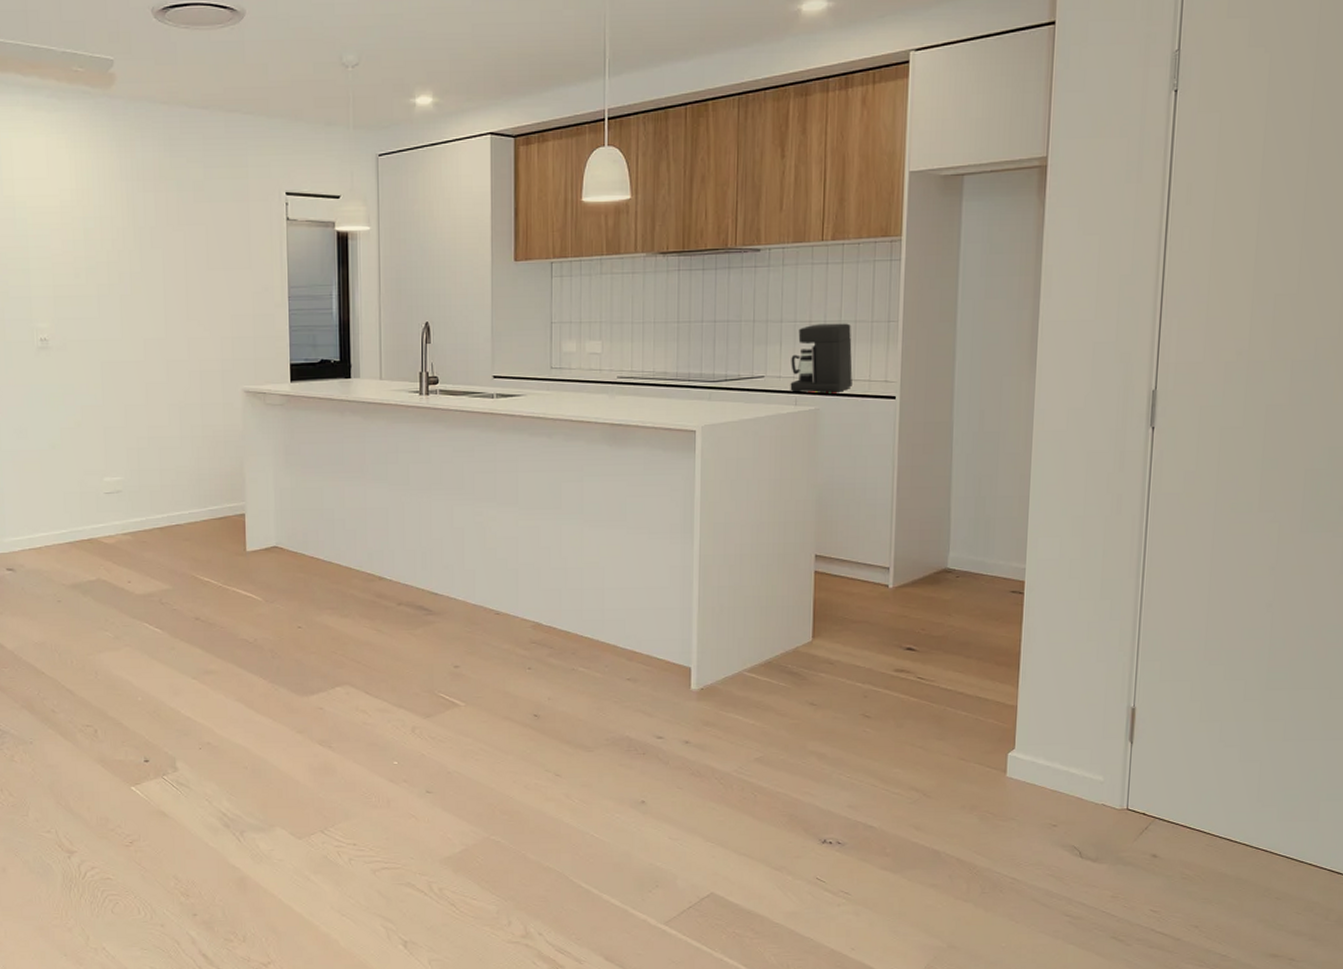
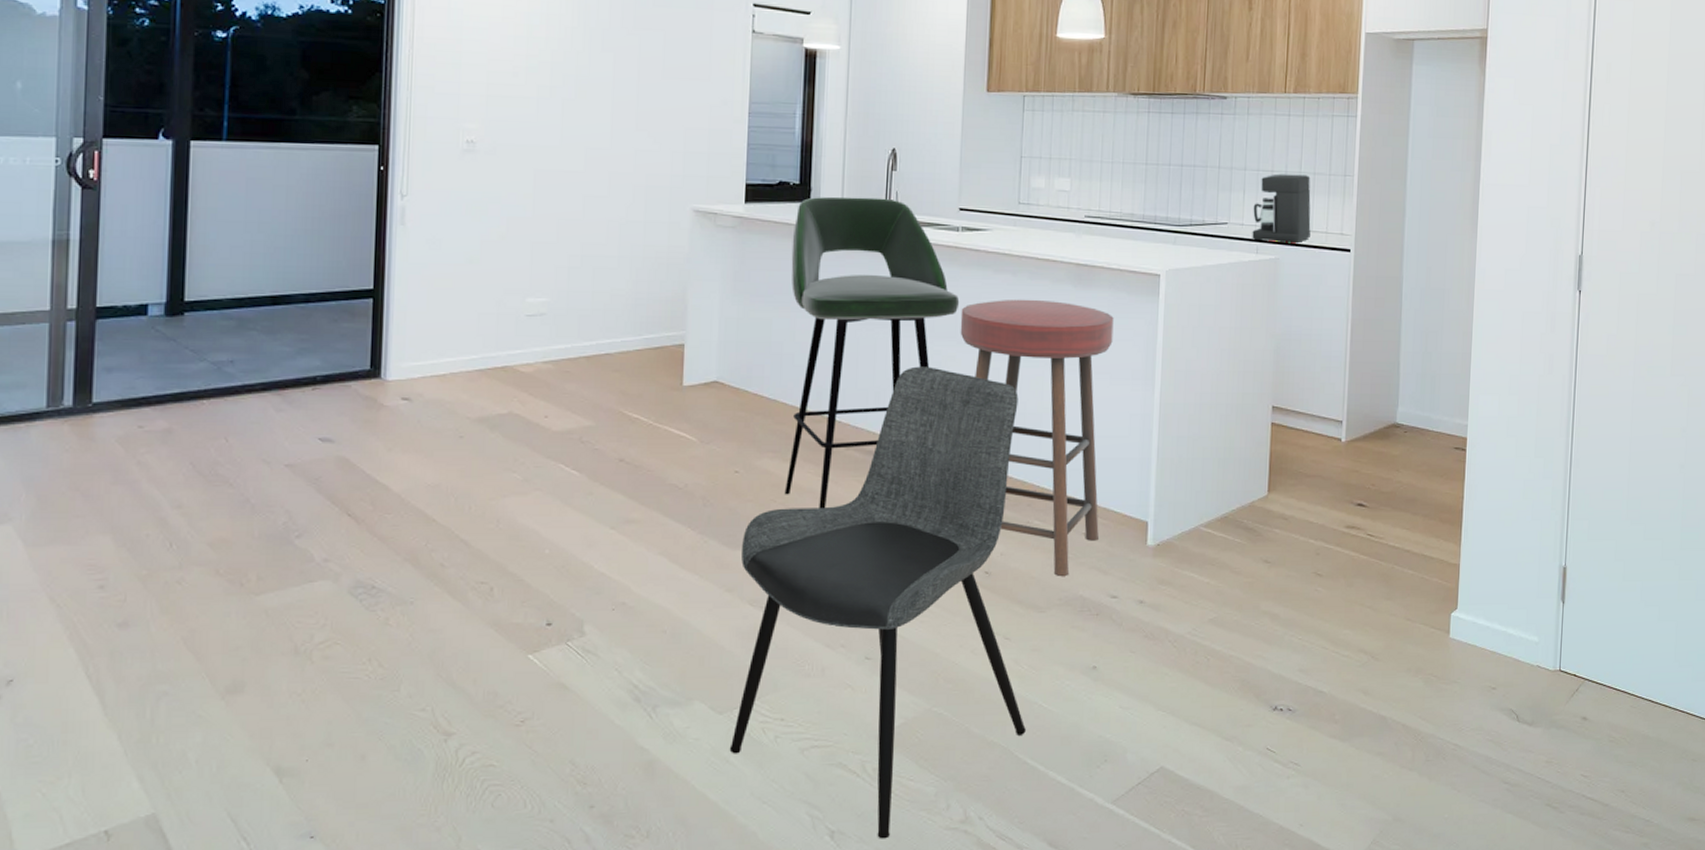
dining chair: none [309,527,579,949] -> present [729,366,1026,839]
bar stool: none [336,370,498,660] -> present [784,196,960,509]
bar stool: none [499,460,650,718] -> present [960,299,1114,576]

